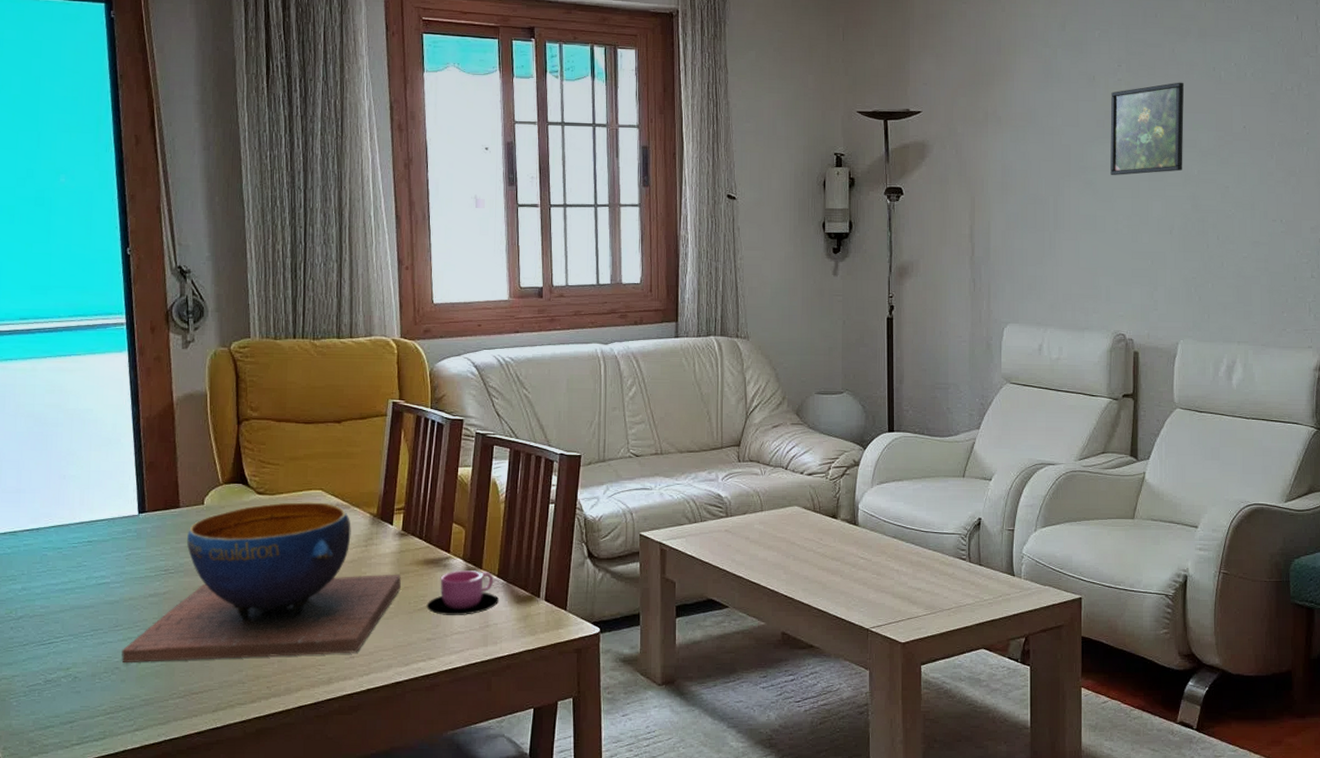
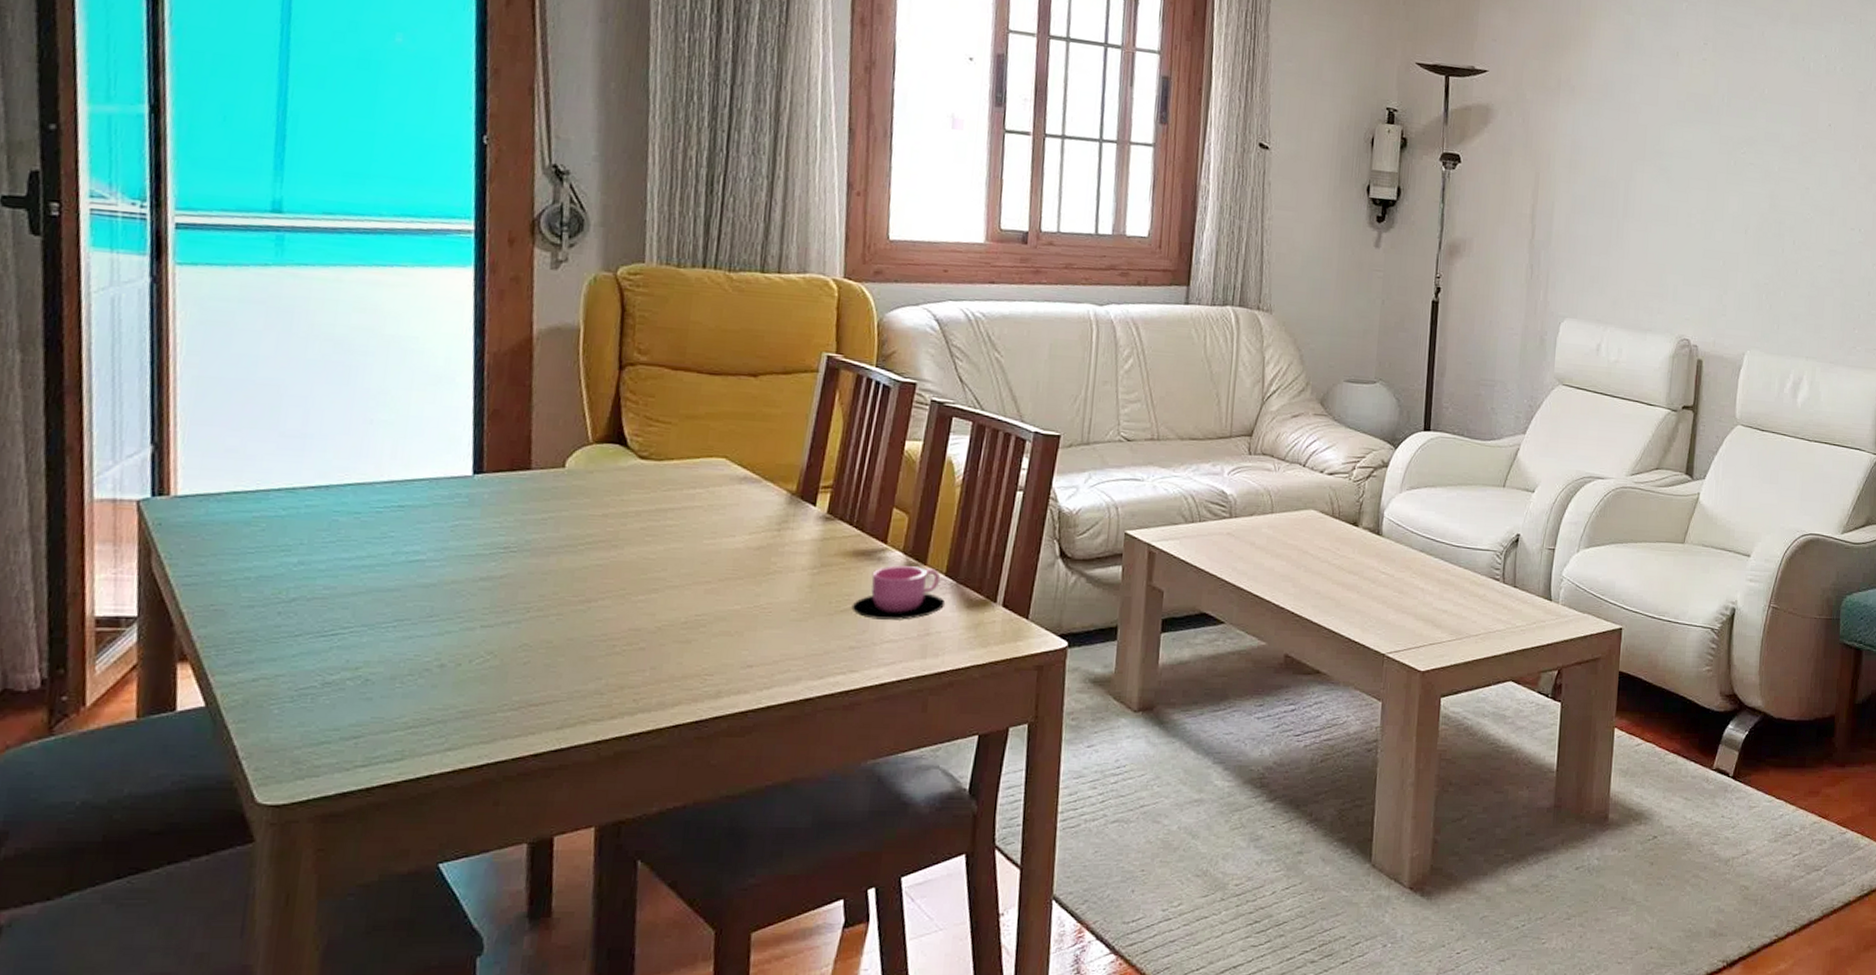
decorative bowl: present [121,502,401,664] -> none [434,470,822,665]
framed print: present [1110,82,1185,175] -> none [1687,68,1772,166]

